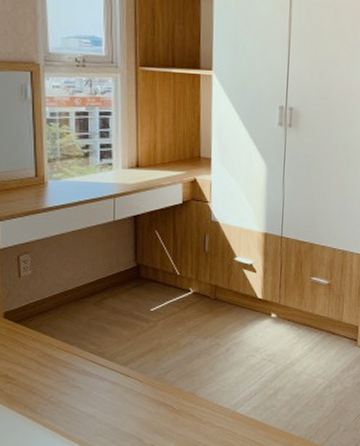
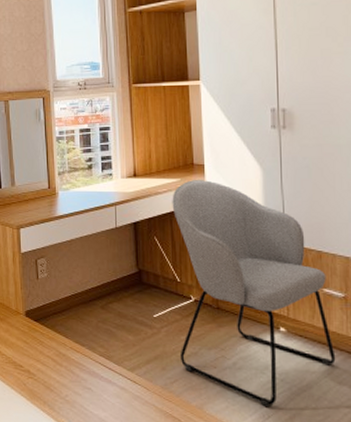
chair: none [175,173,317,386] -> present [172,180,336,408]

